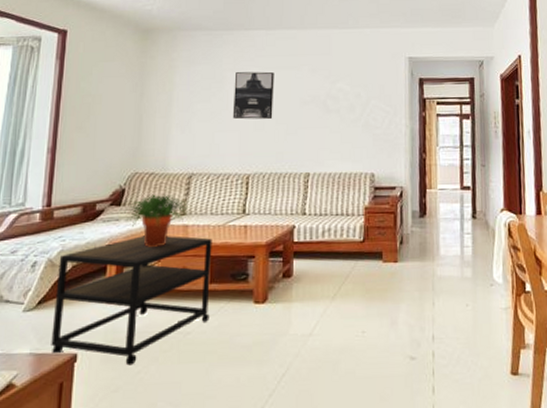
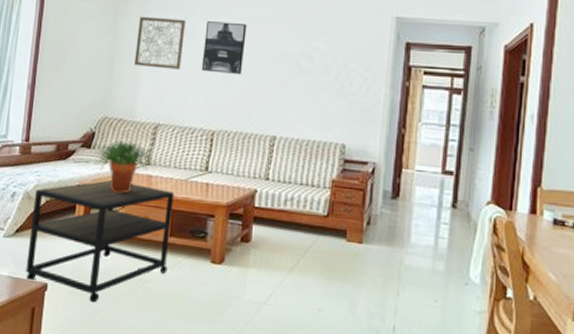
wall art: none [164,72,214,120] -> present [135,16,186,70]

